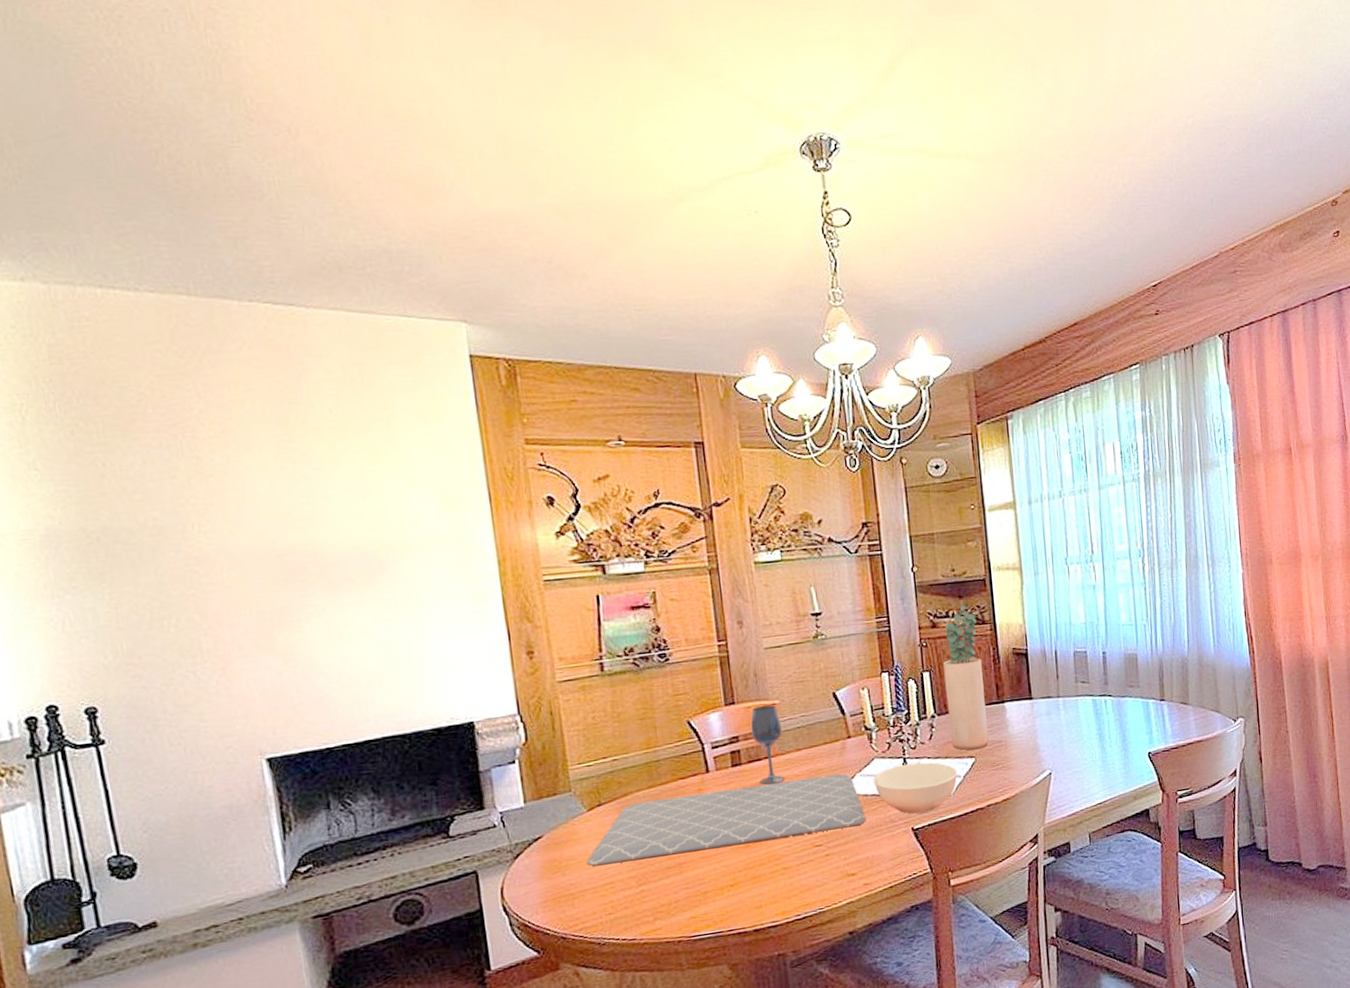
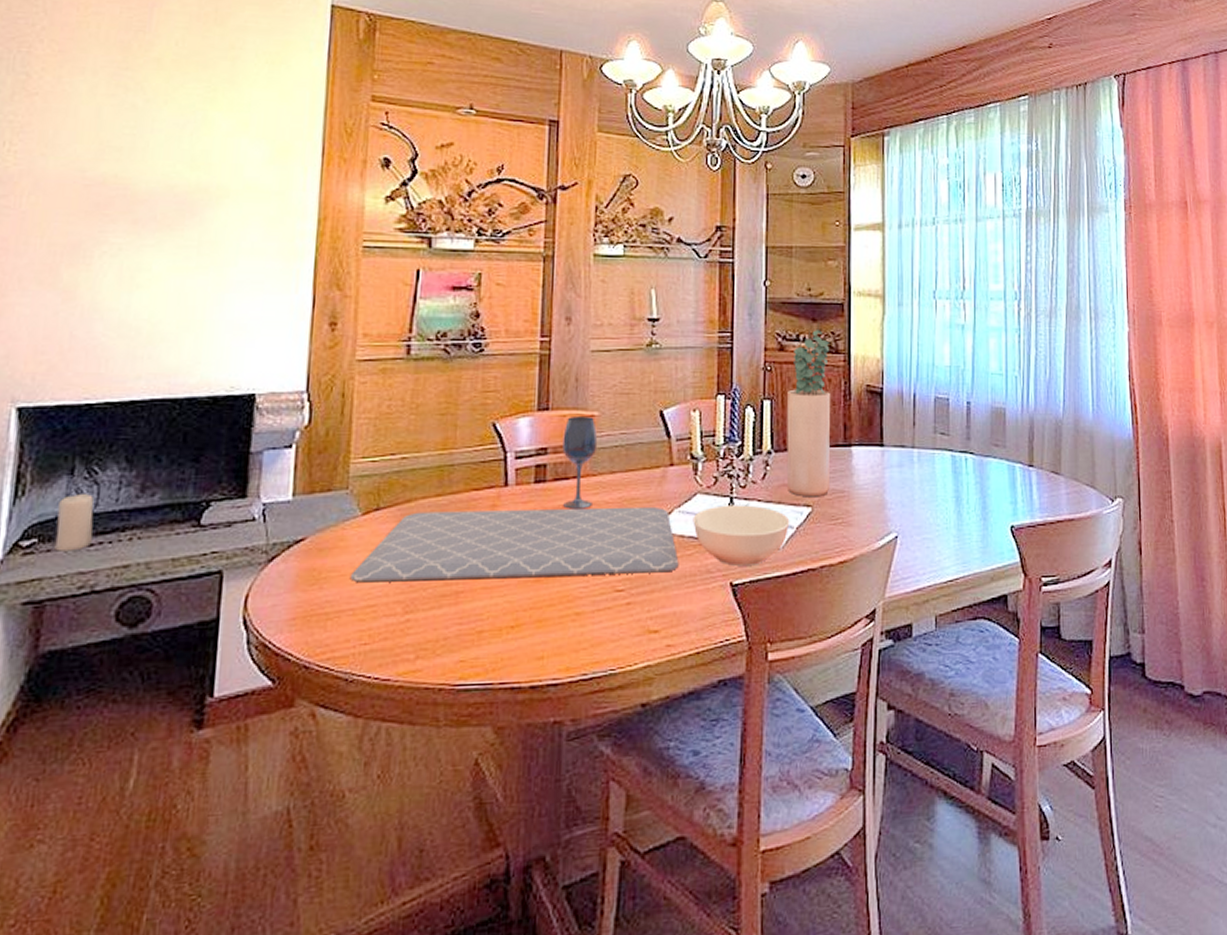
candle: none [323,822,361,873] -> present [54,493,94,552]

